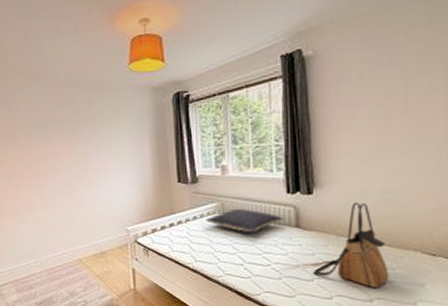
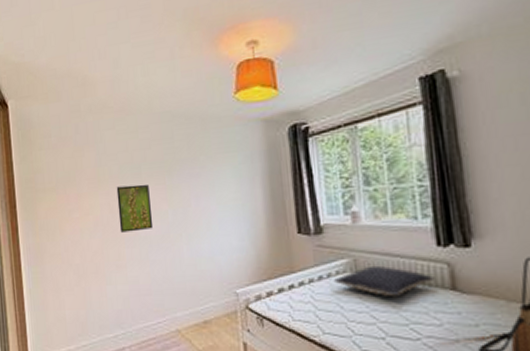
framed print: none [27,140,60,181] -> present [116,184,154,233]

